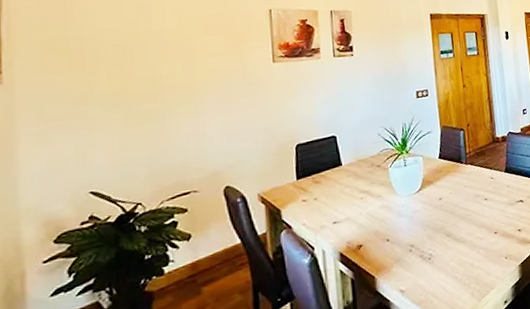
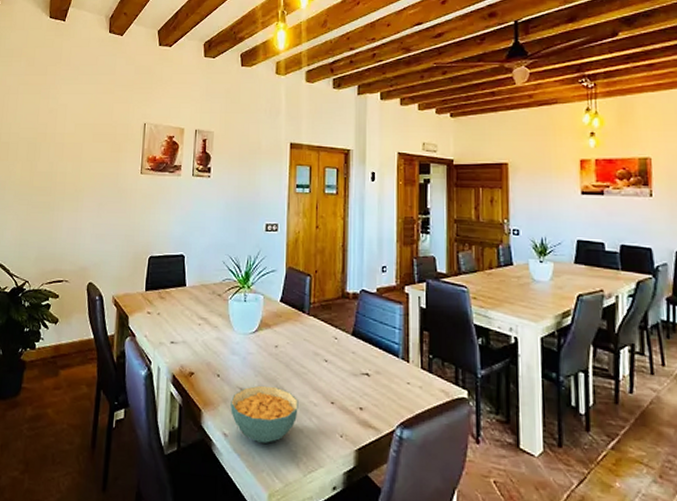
cereal bowl: none [403,233,467,288] -> present [230,385,298,443]

